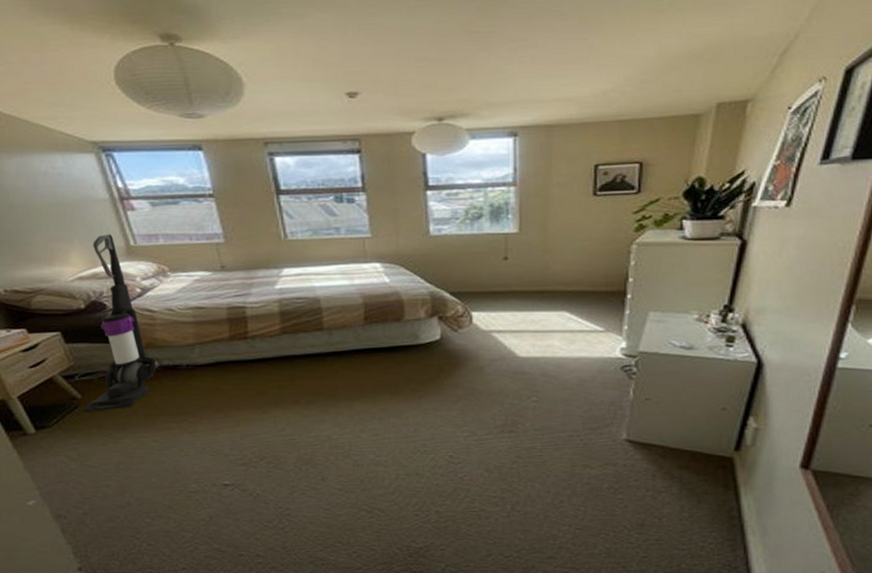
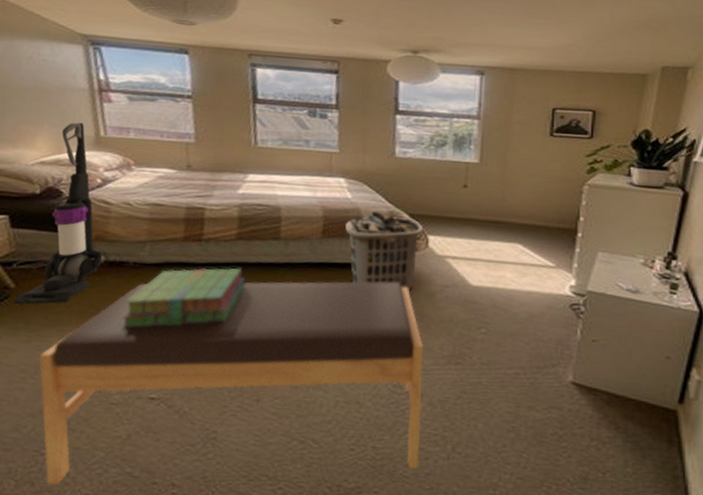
bench: none [117,360,481,564] -> present [39,281,424,486]
stack of books: none [185,361,296,426] -> present [122,267,245,329]
clothes hamper: none [387,292,466,367] -> present [345,210,424,290]

